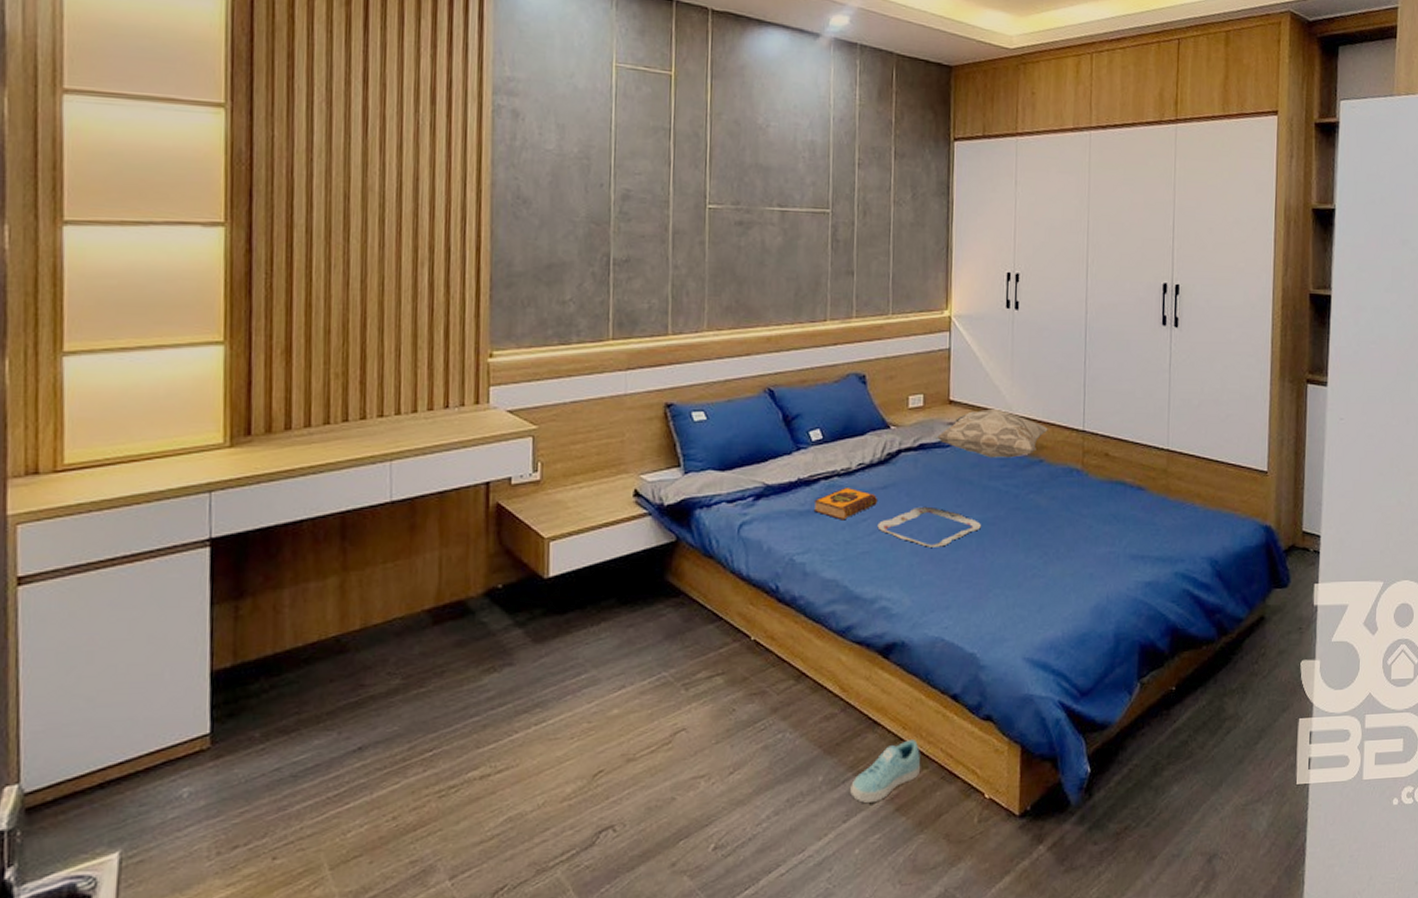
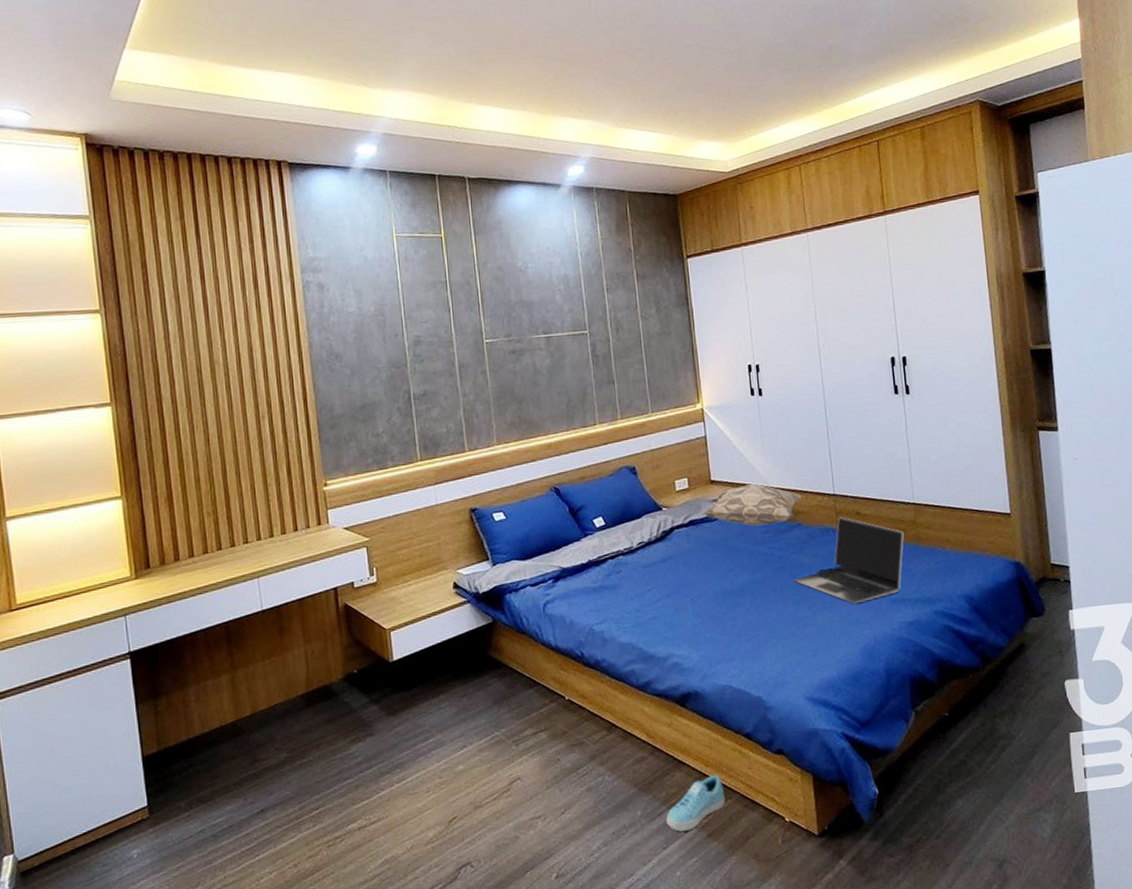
hardback book: present [813,486,877,521] -> none [604,563,659,592]
serving tray: present [877,506,981,547] -> none [661,573,752,609]
laptop: none [1027,457,1153,557] -> present [794,517,904,604]

